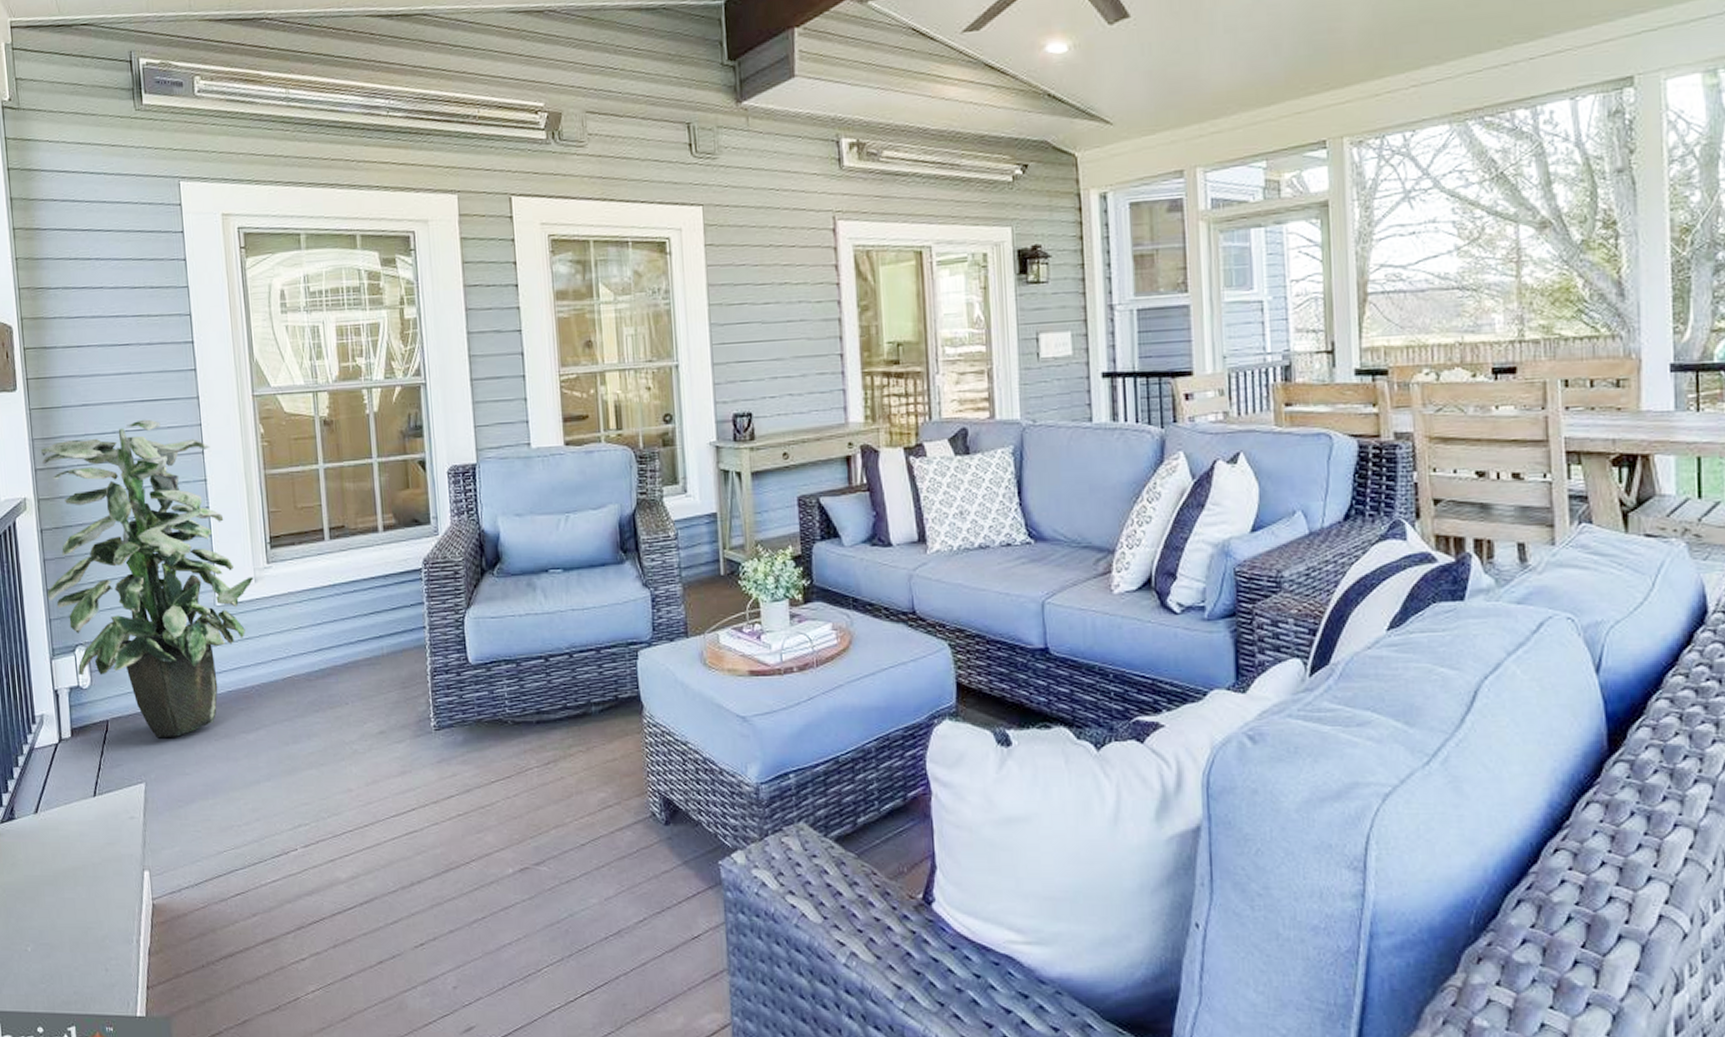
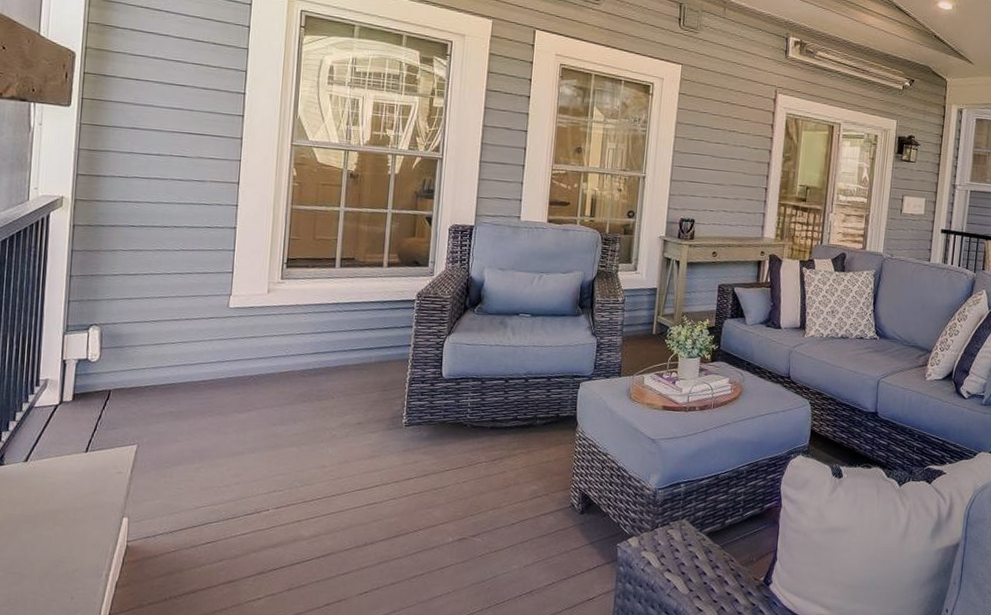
indoor plant: present [40,419,254,737] -> none [69,148,268,410]

